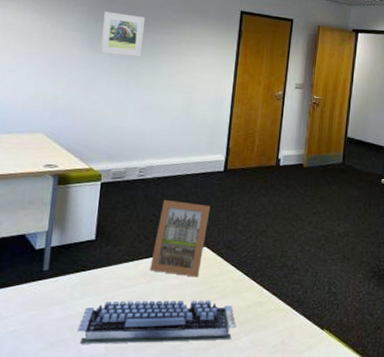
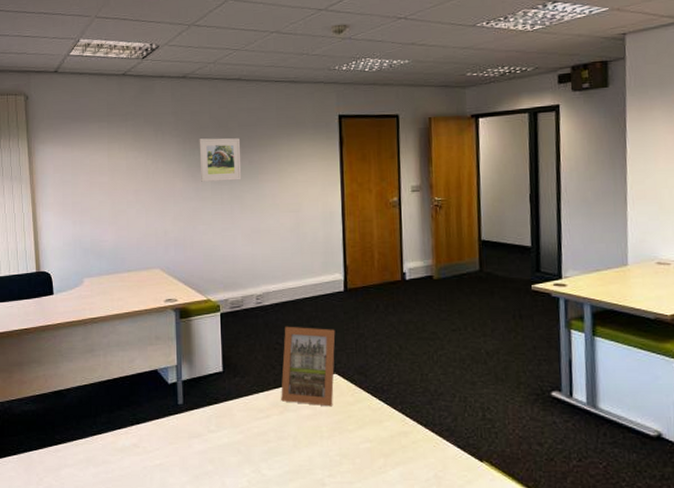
computer keyboard: present [77,300,236,344] -> none [218,430,381,477]

